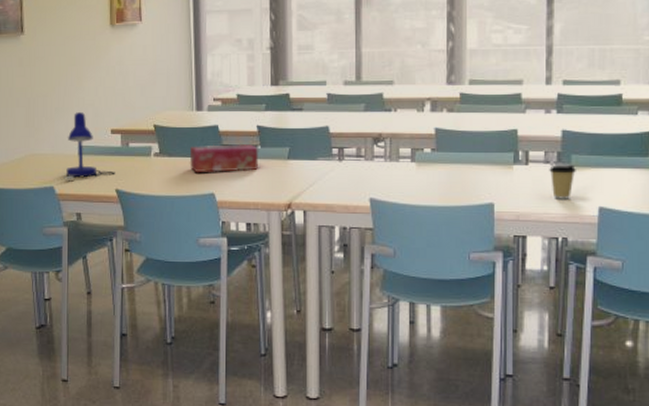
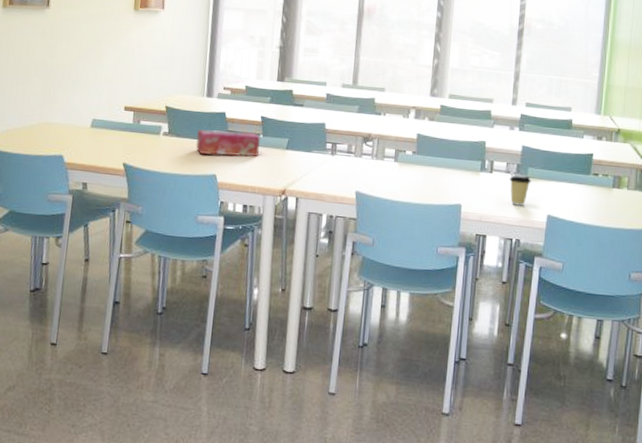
desk lamp: present [61,112,115,180] -> none [71,87,125,151]

